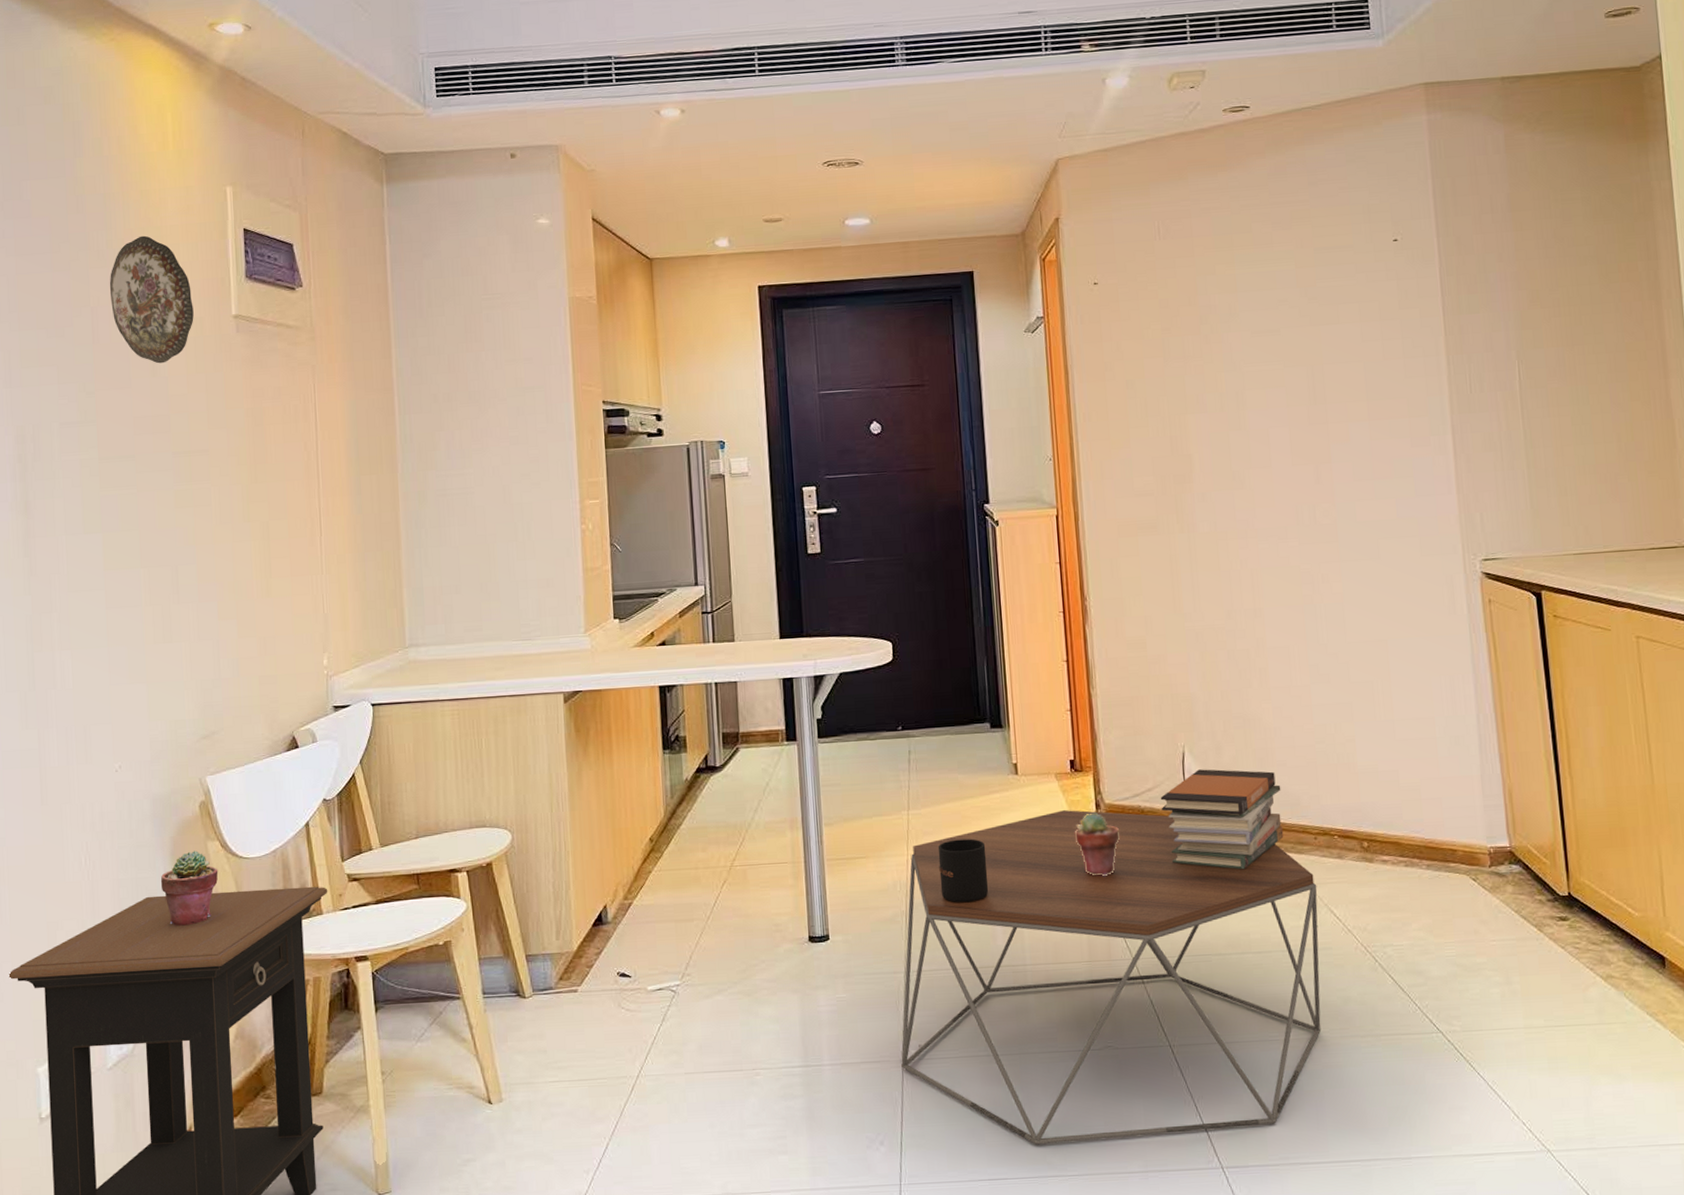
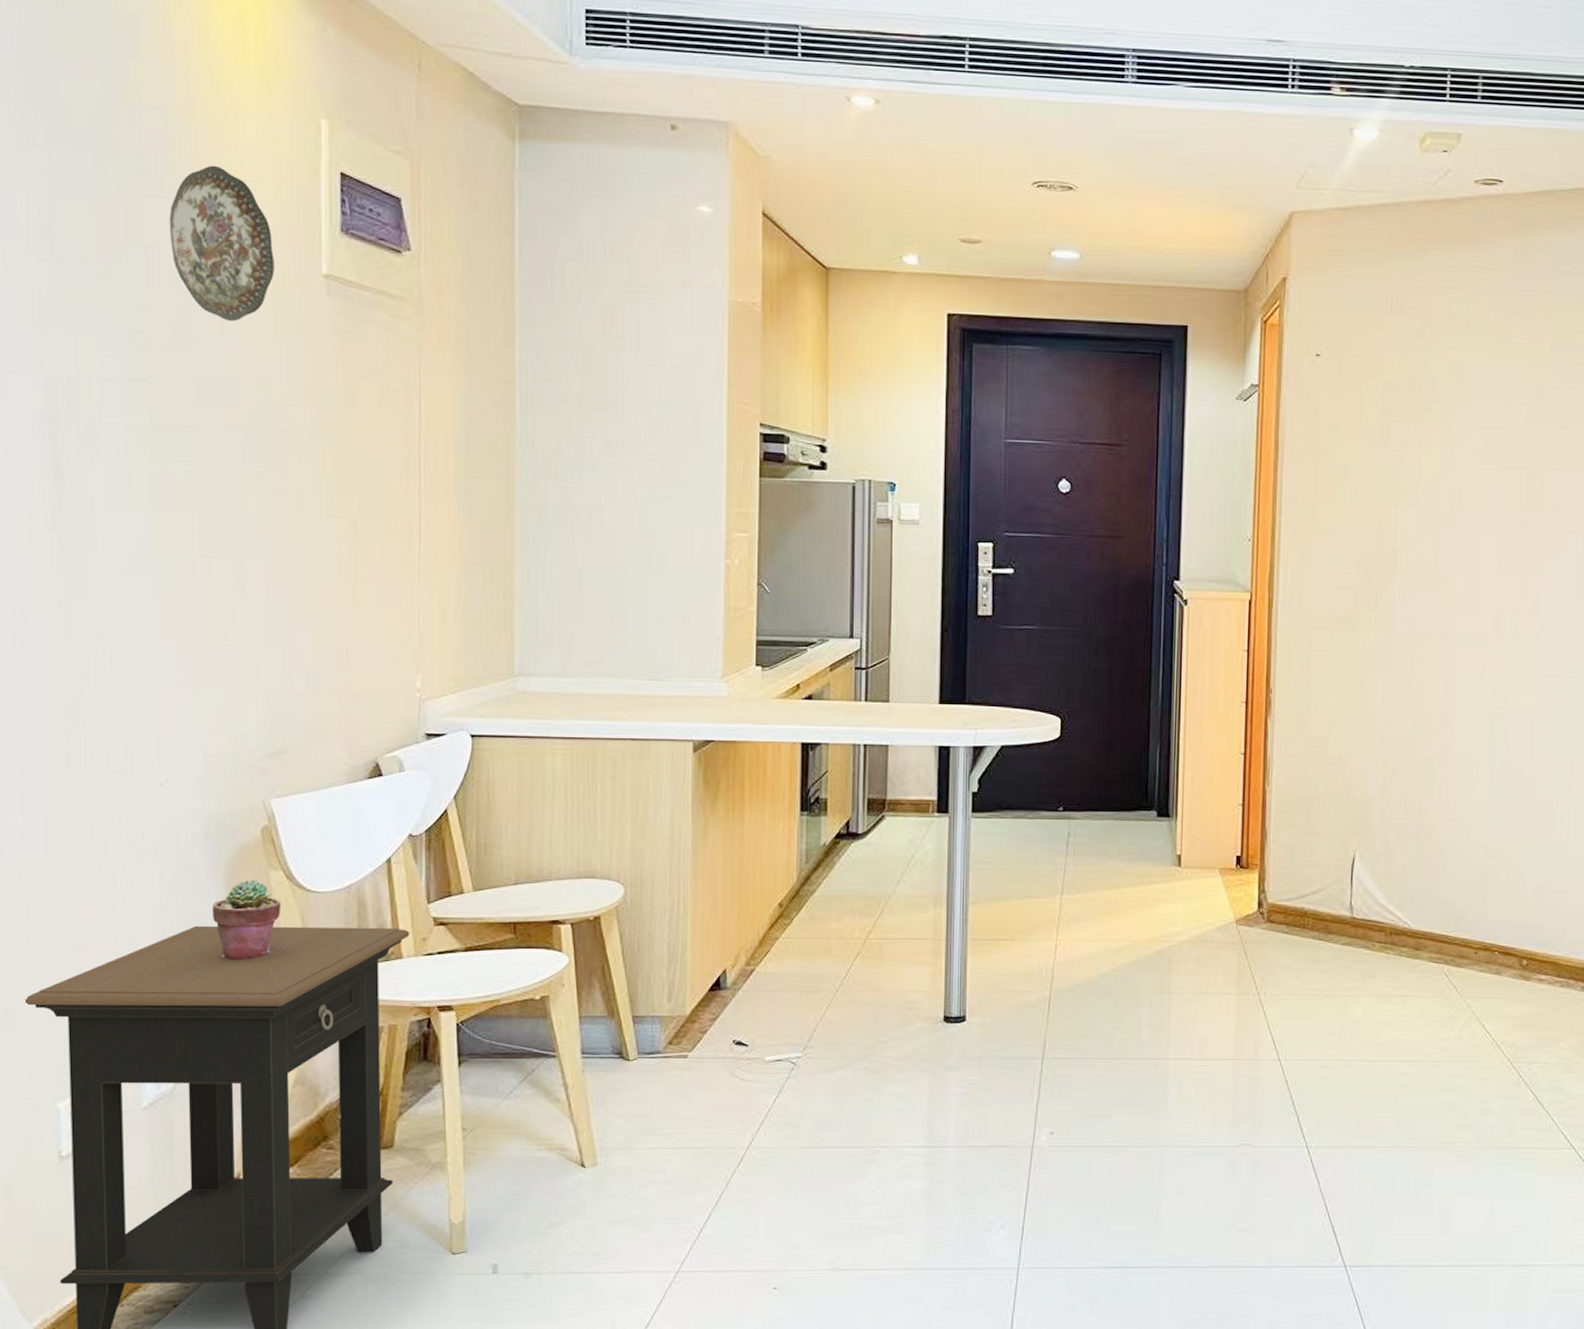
coffee table: present [901,810,1321,1145] -> none [1030,907,1472,1236]
mug: present [938,838,989,903] -> none [1088,928,1140,993]
potted succulent: present [1074,812,1120,876] -> none [1233,911,1279,975]
book stack: present [1160,769,1284,870] -> none [1324,876,1448,979]

